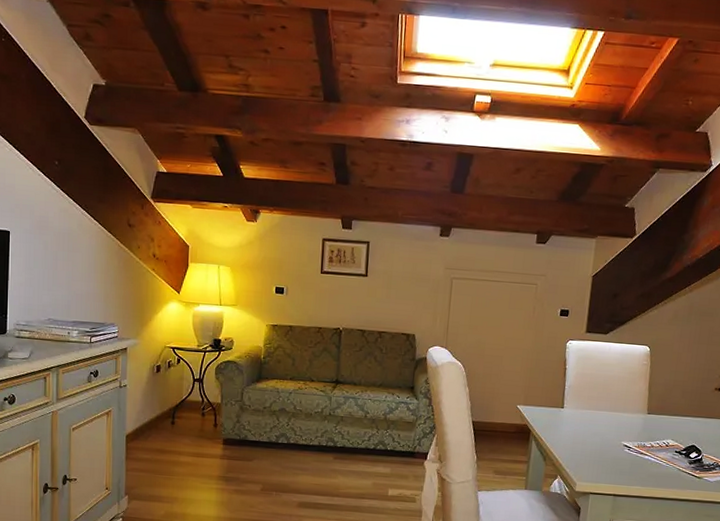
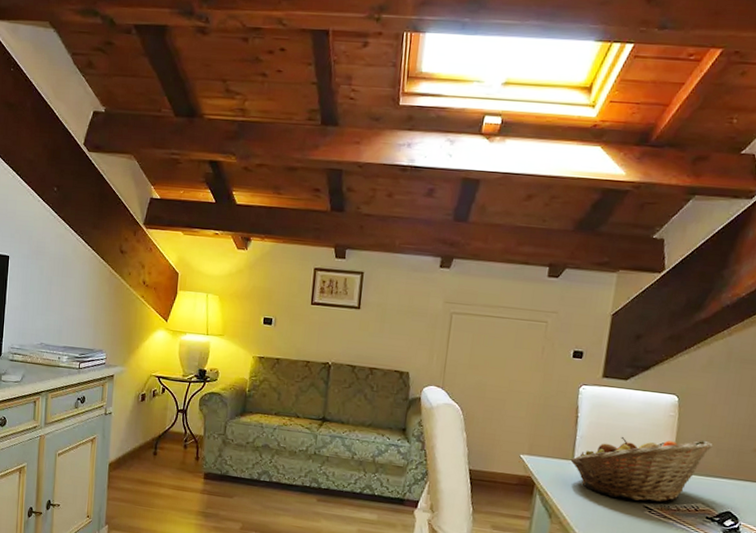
fruit basket: none [560,384,680,441] -> present [570,436,714,503]

